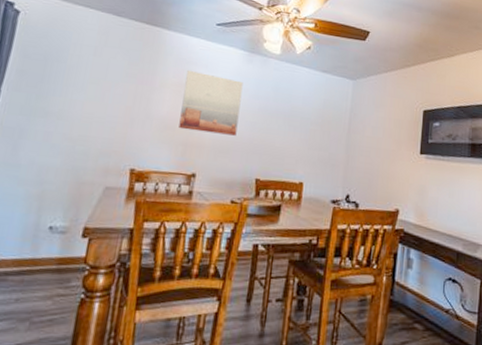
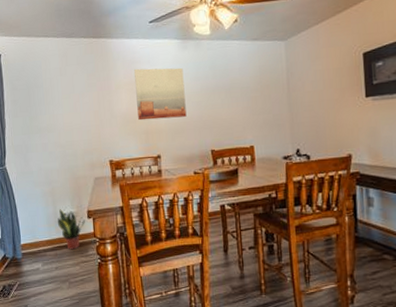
potted plant: none [36,220,79,277] -> present [58,209,85,250]

